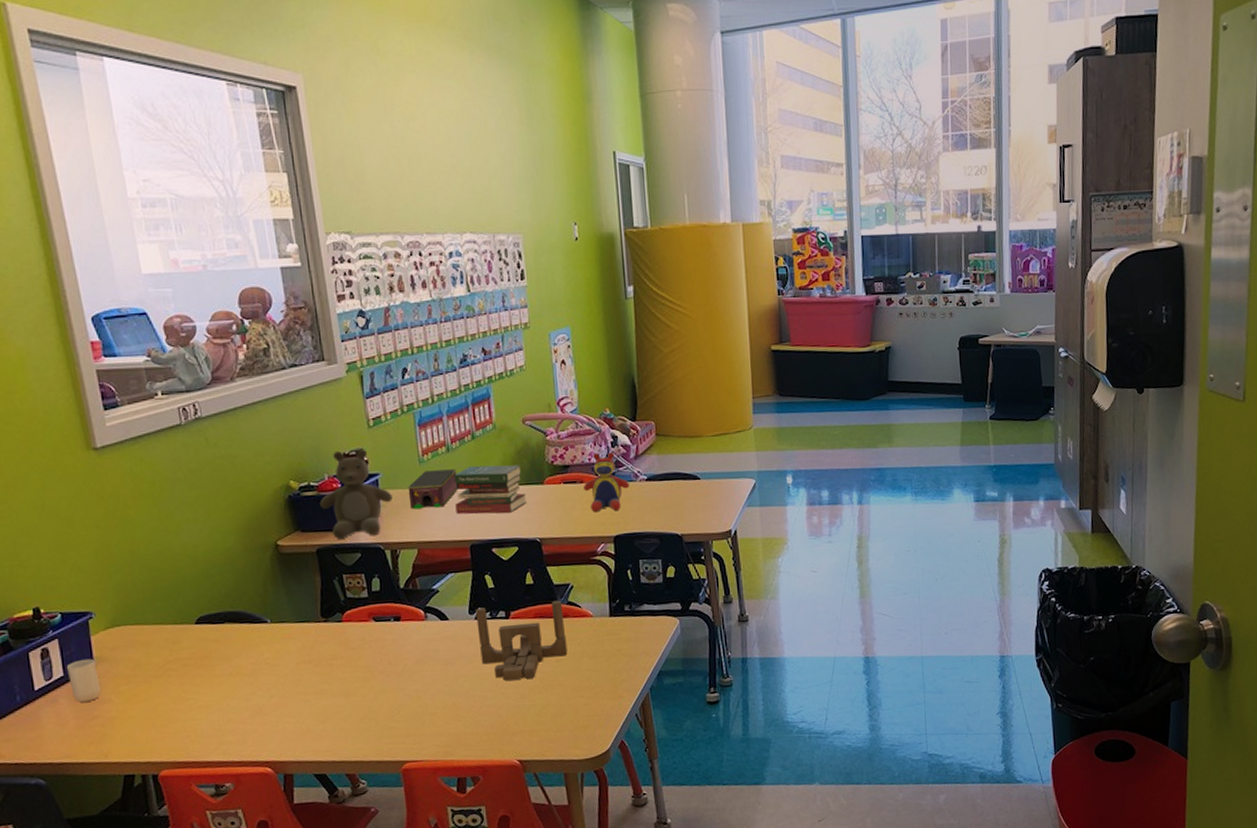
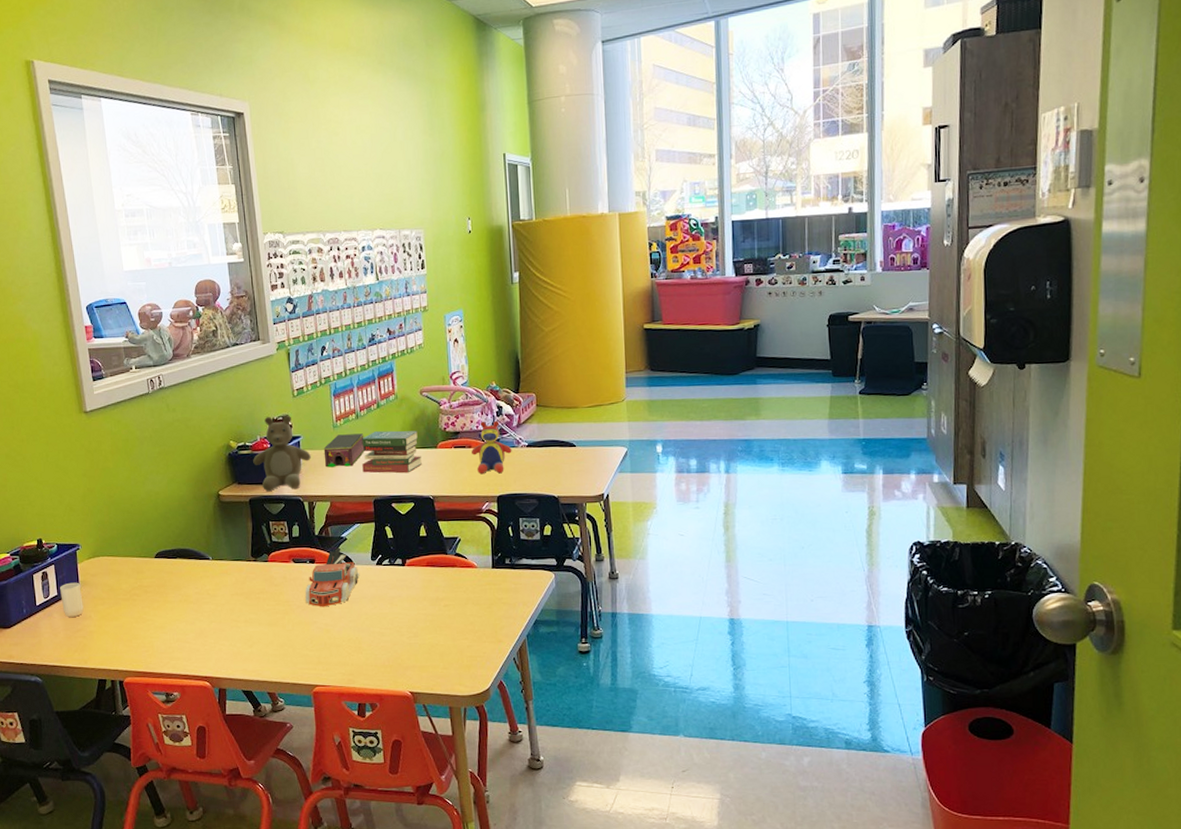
toy truck: none [389,601,456,671] -> present [305,547,360,607]
toy blocks: present [476,600,568,681] -> none [377,551,455,620]

